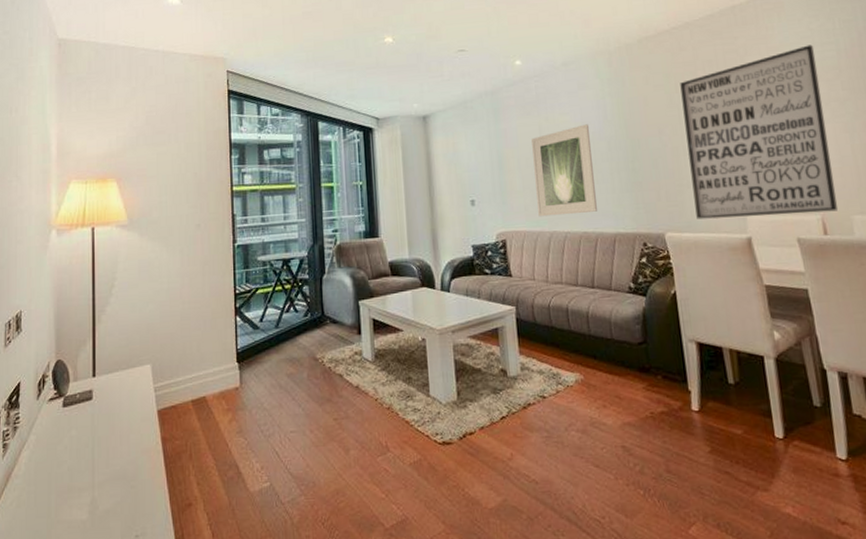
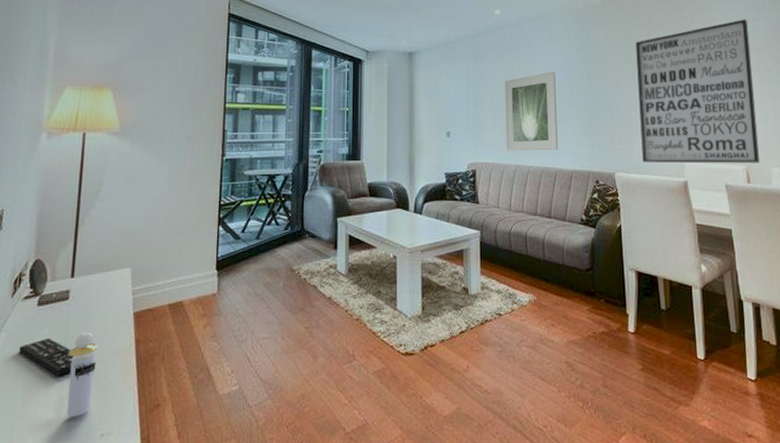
remote control: none [49,439,104,478] -> present [19,337,76,376]
perfume bottle: none [97,432,125,518] -> present [67,332,98,417]

